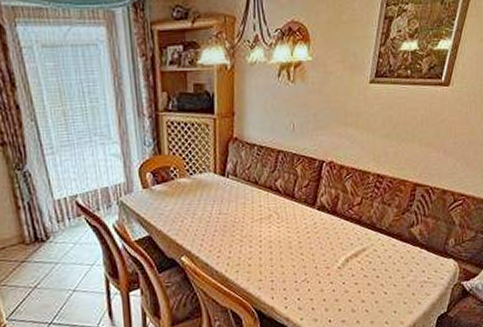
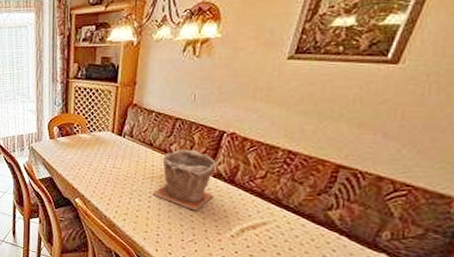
plant pot: none [262,184,319,249] -> present [152,150,217,211]

